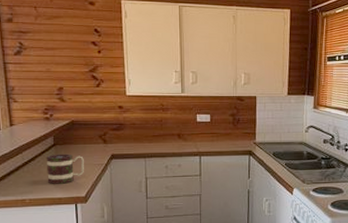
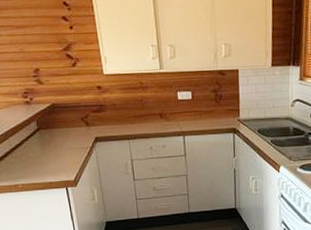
mug: present [46,153,84,184] -> none [32,138,71,169]

